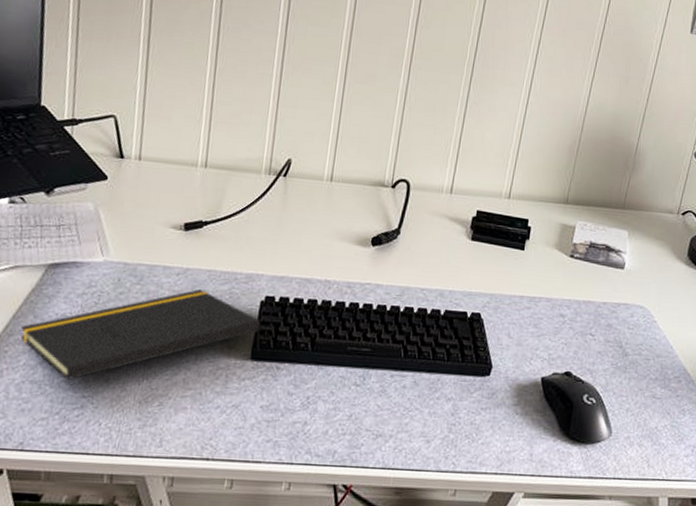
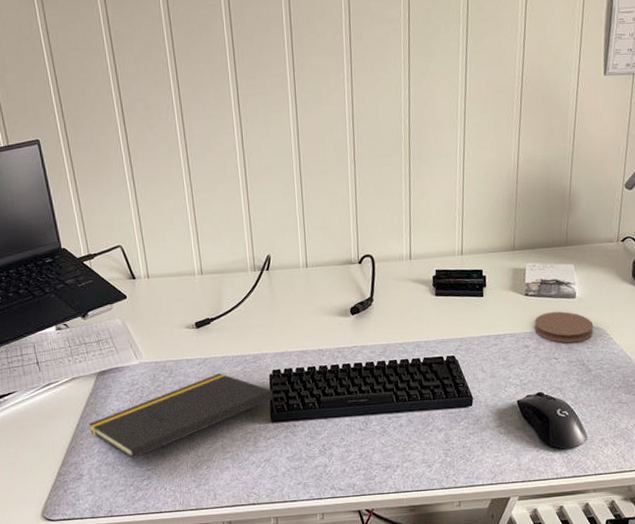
coaster: none [573,280,638,320] -> present [534,311,593,343]

